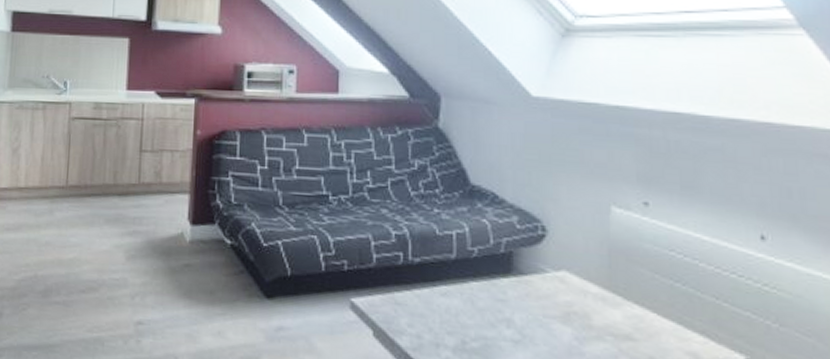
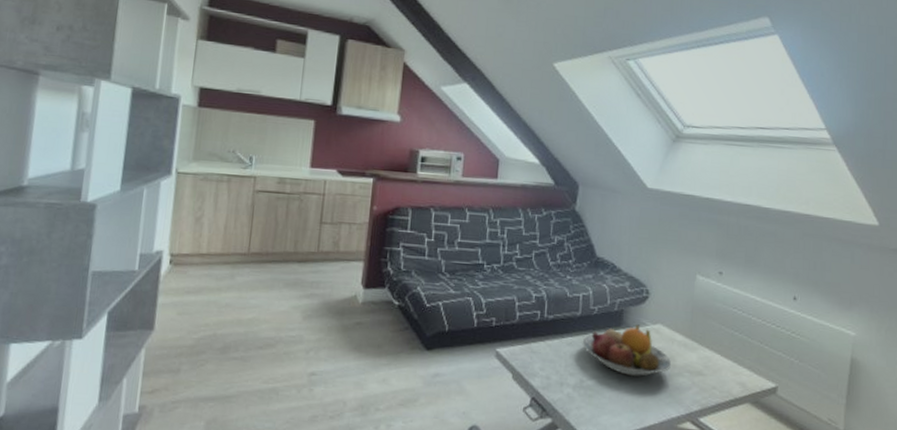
fruit bowl: none [460,270,585,339] -> present [582,324,671,376]

